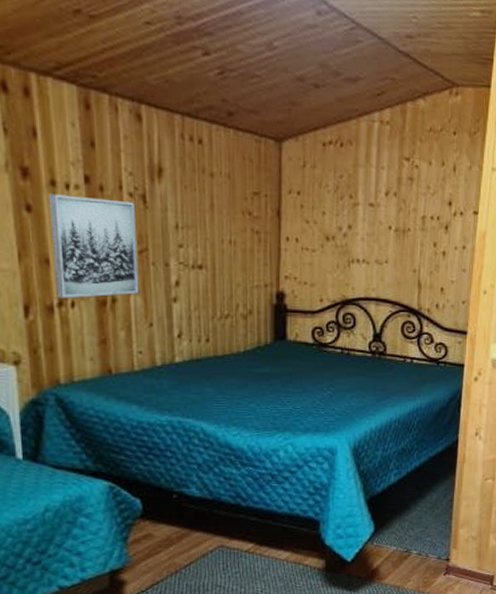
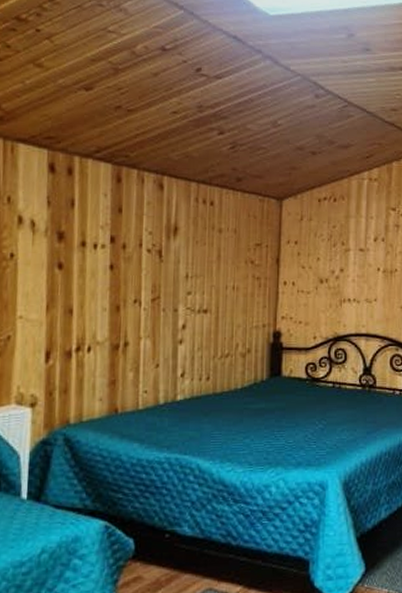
wall art: present [47,193,140,299] -> none [75,253,151,344]

